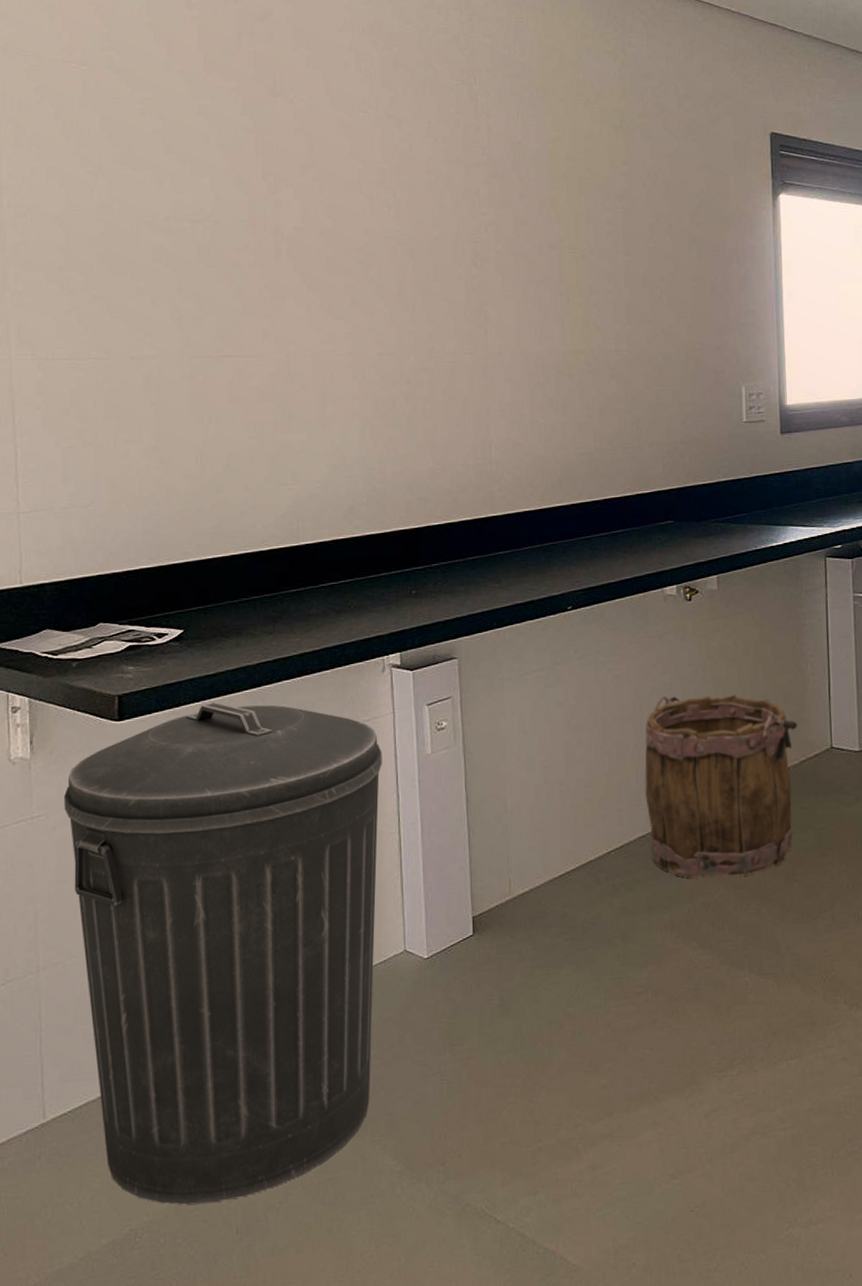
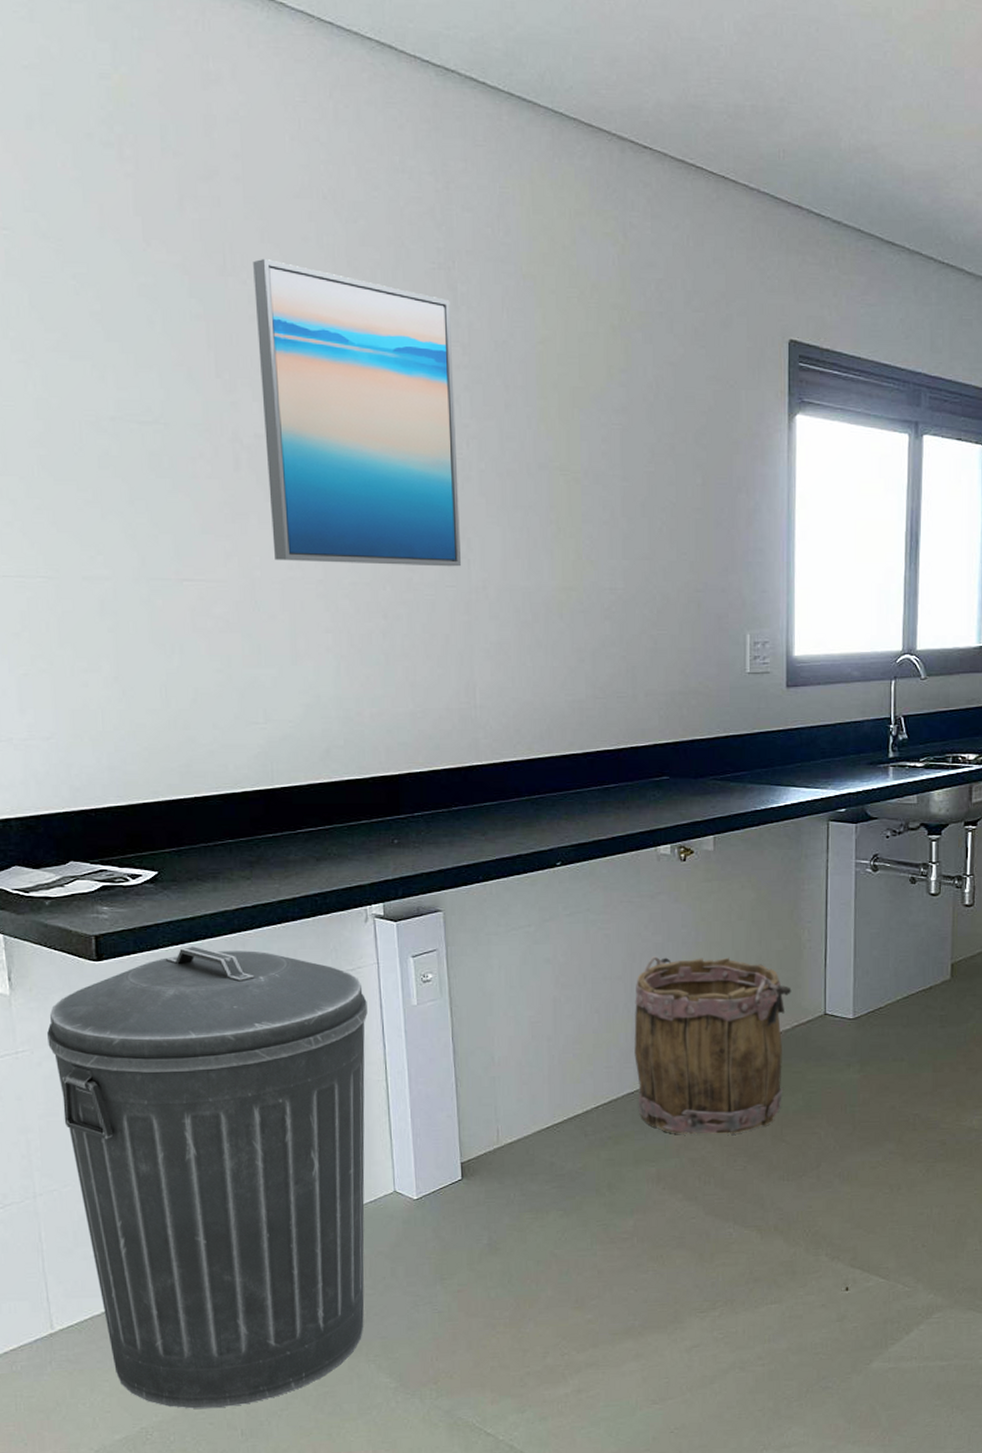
wall art: none [299,82,479,337] -> present [253,259,461,567]

